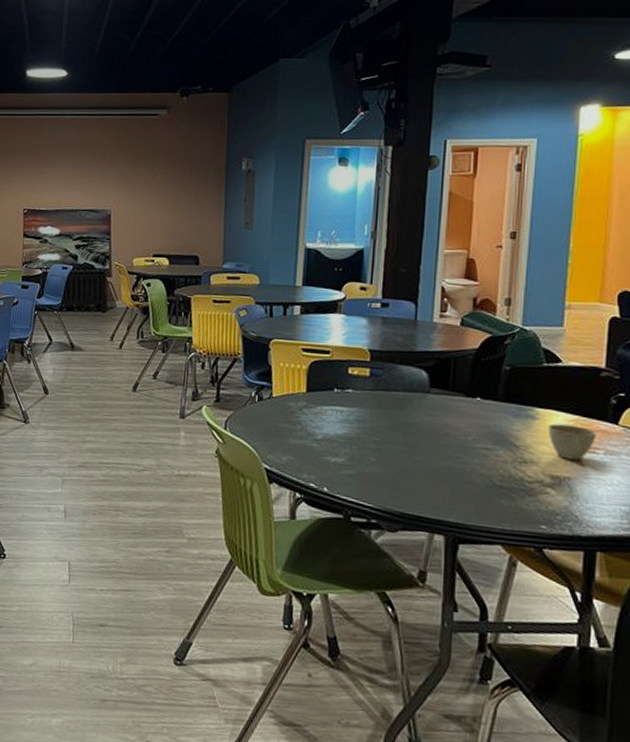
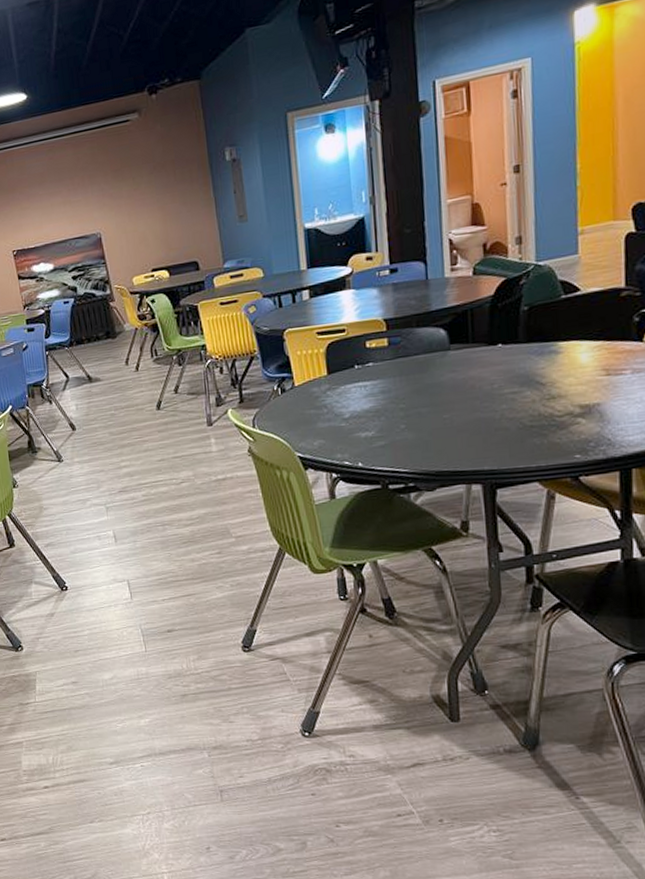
cup: present [548,423,596,461] -> none [573,351,622,387]

